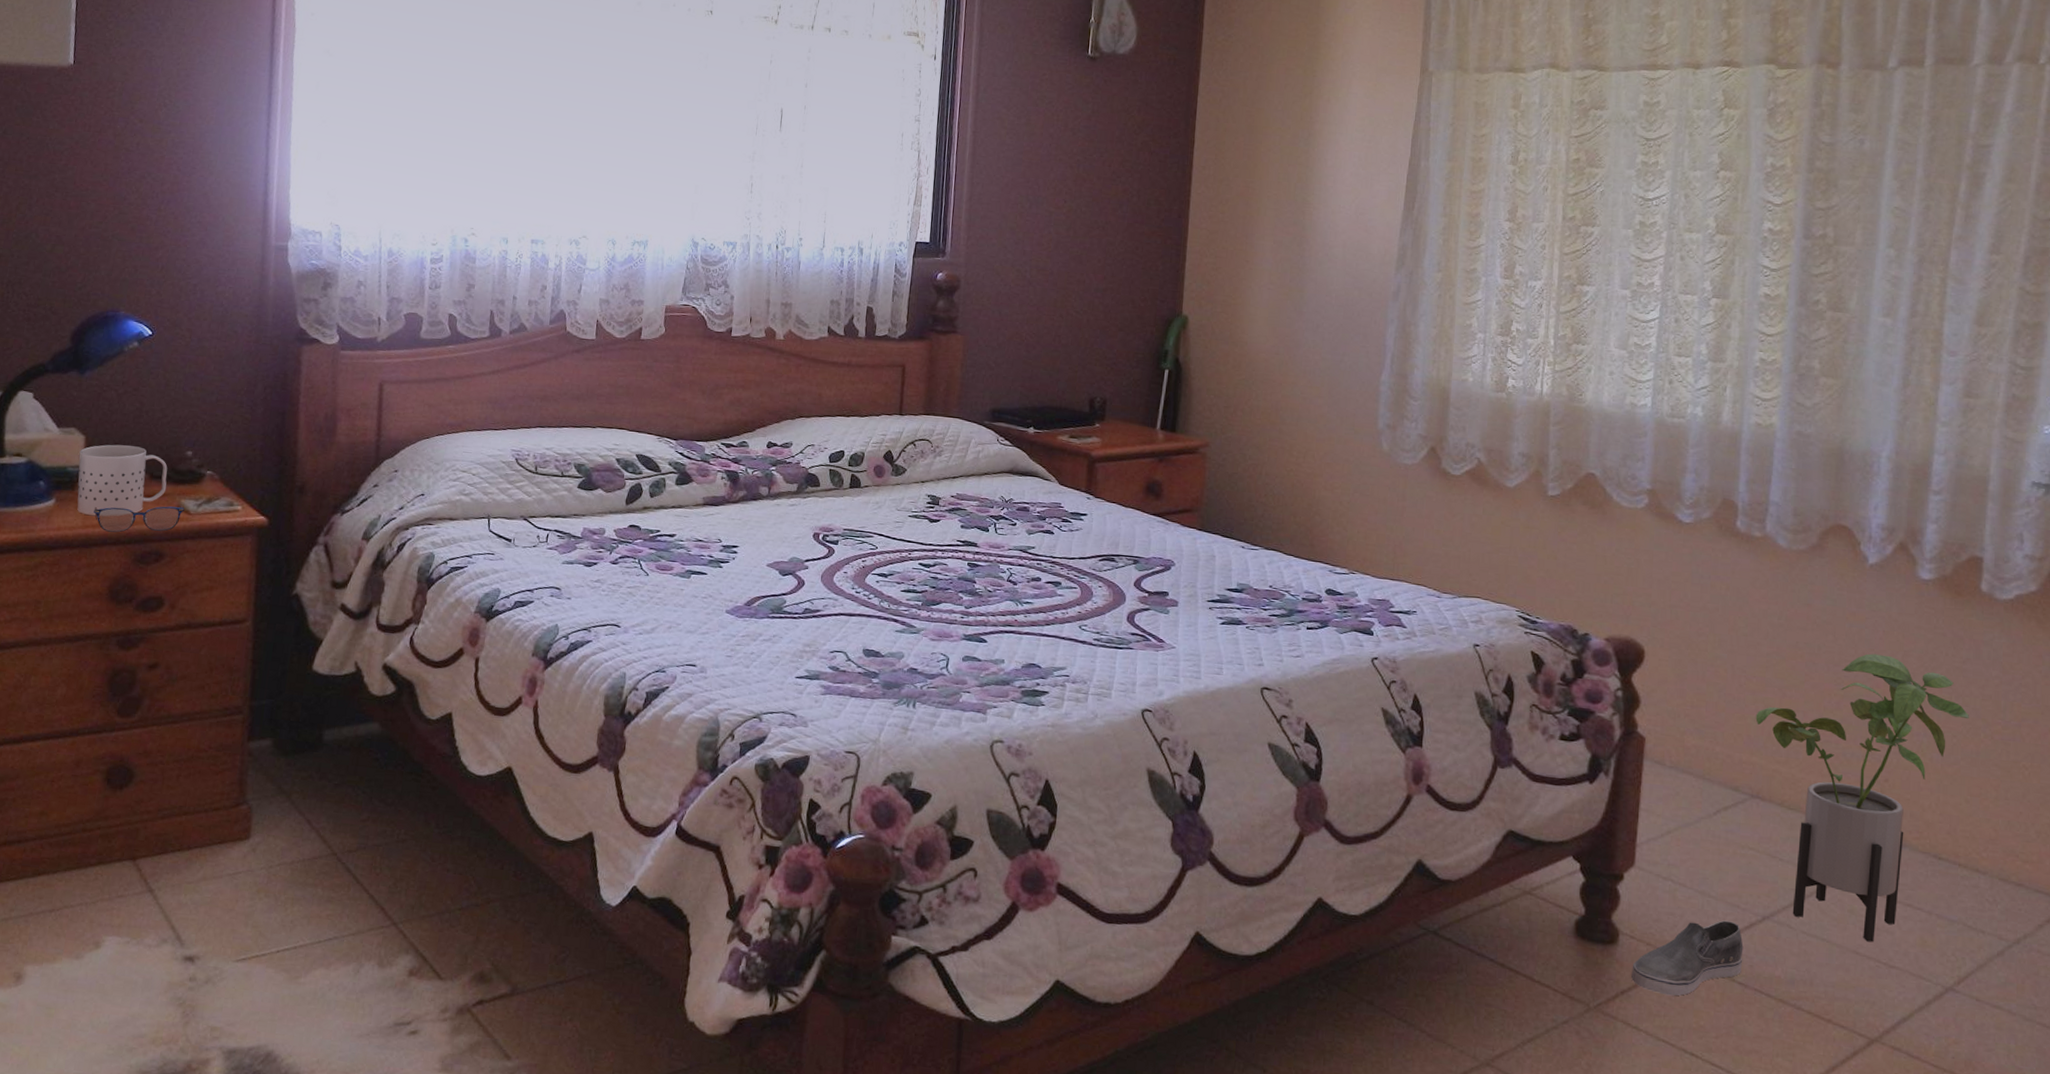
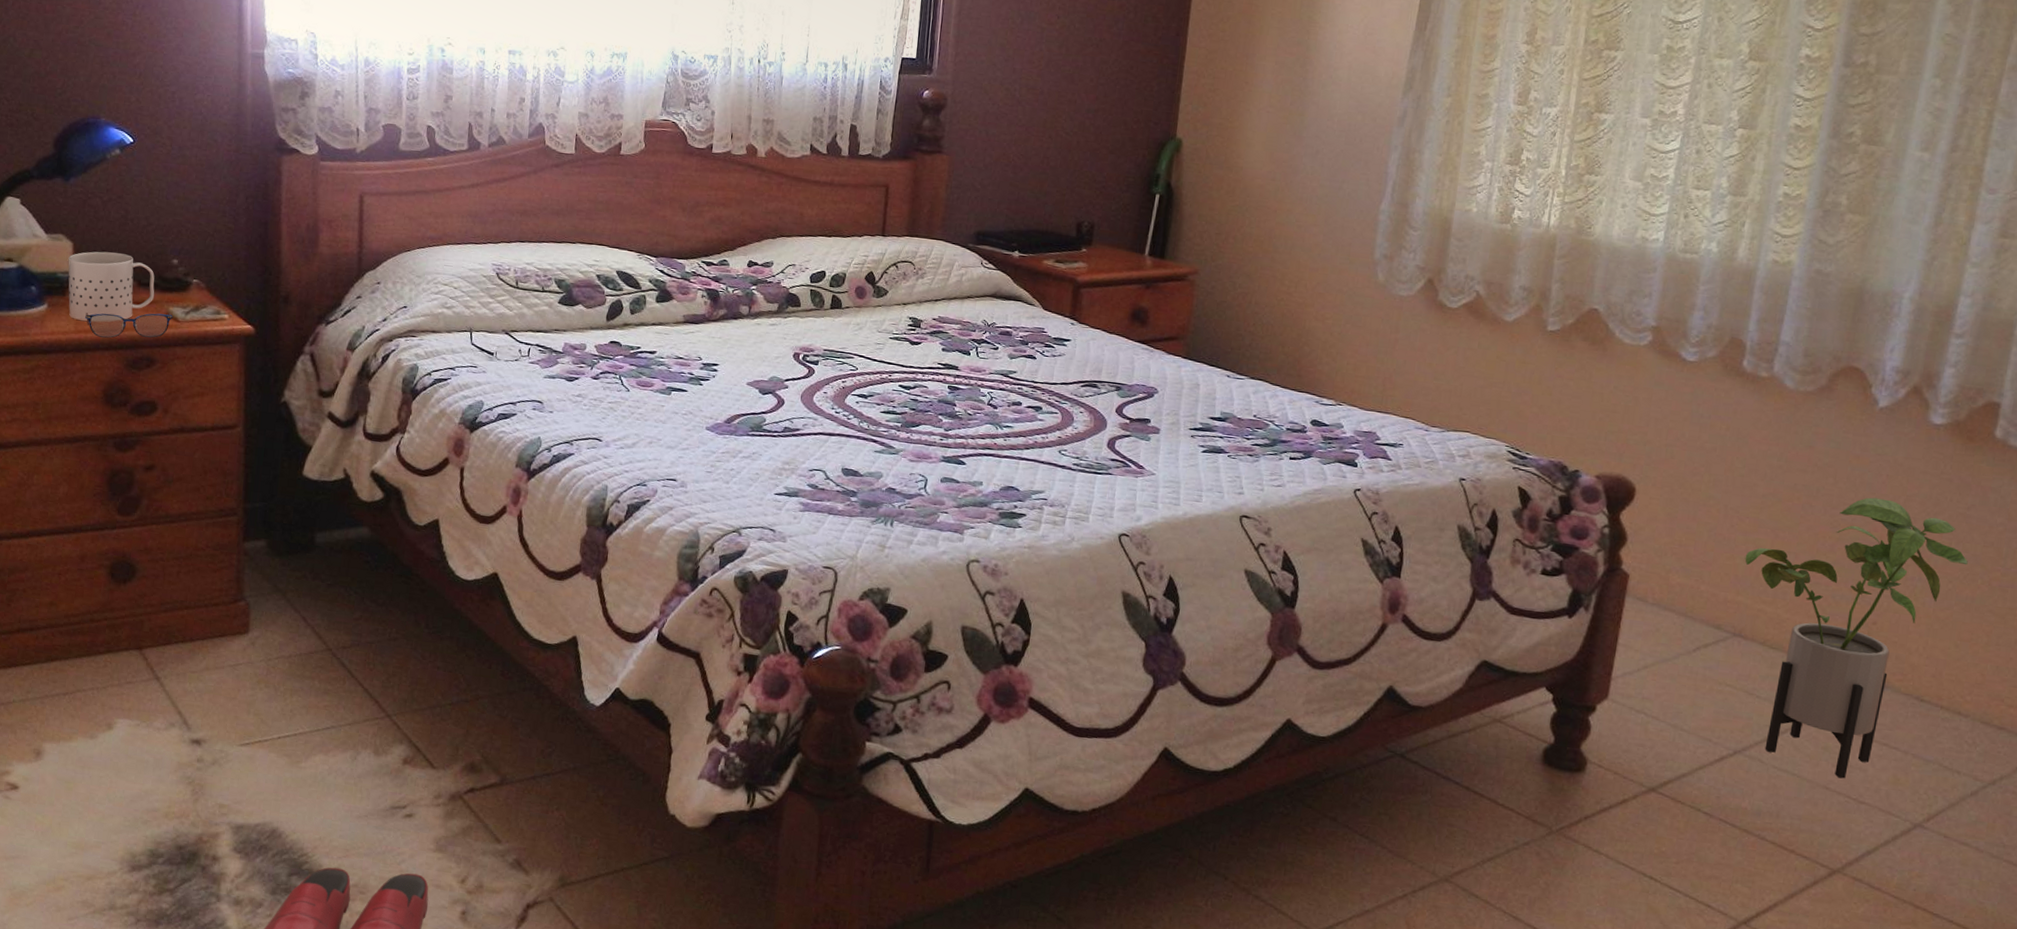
shoe: present [1631,920,1744,996] -> none [1596,753,1712,823]

